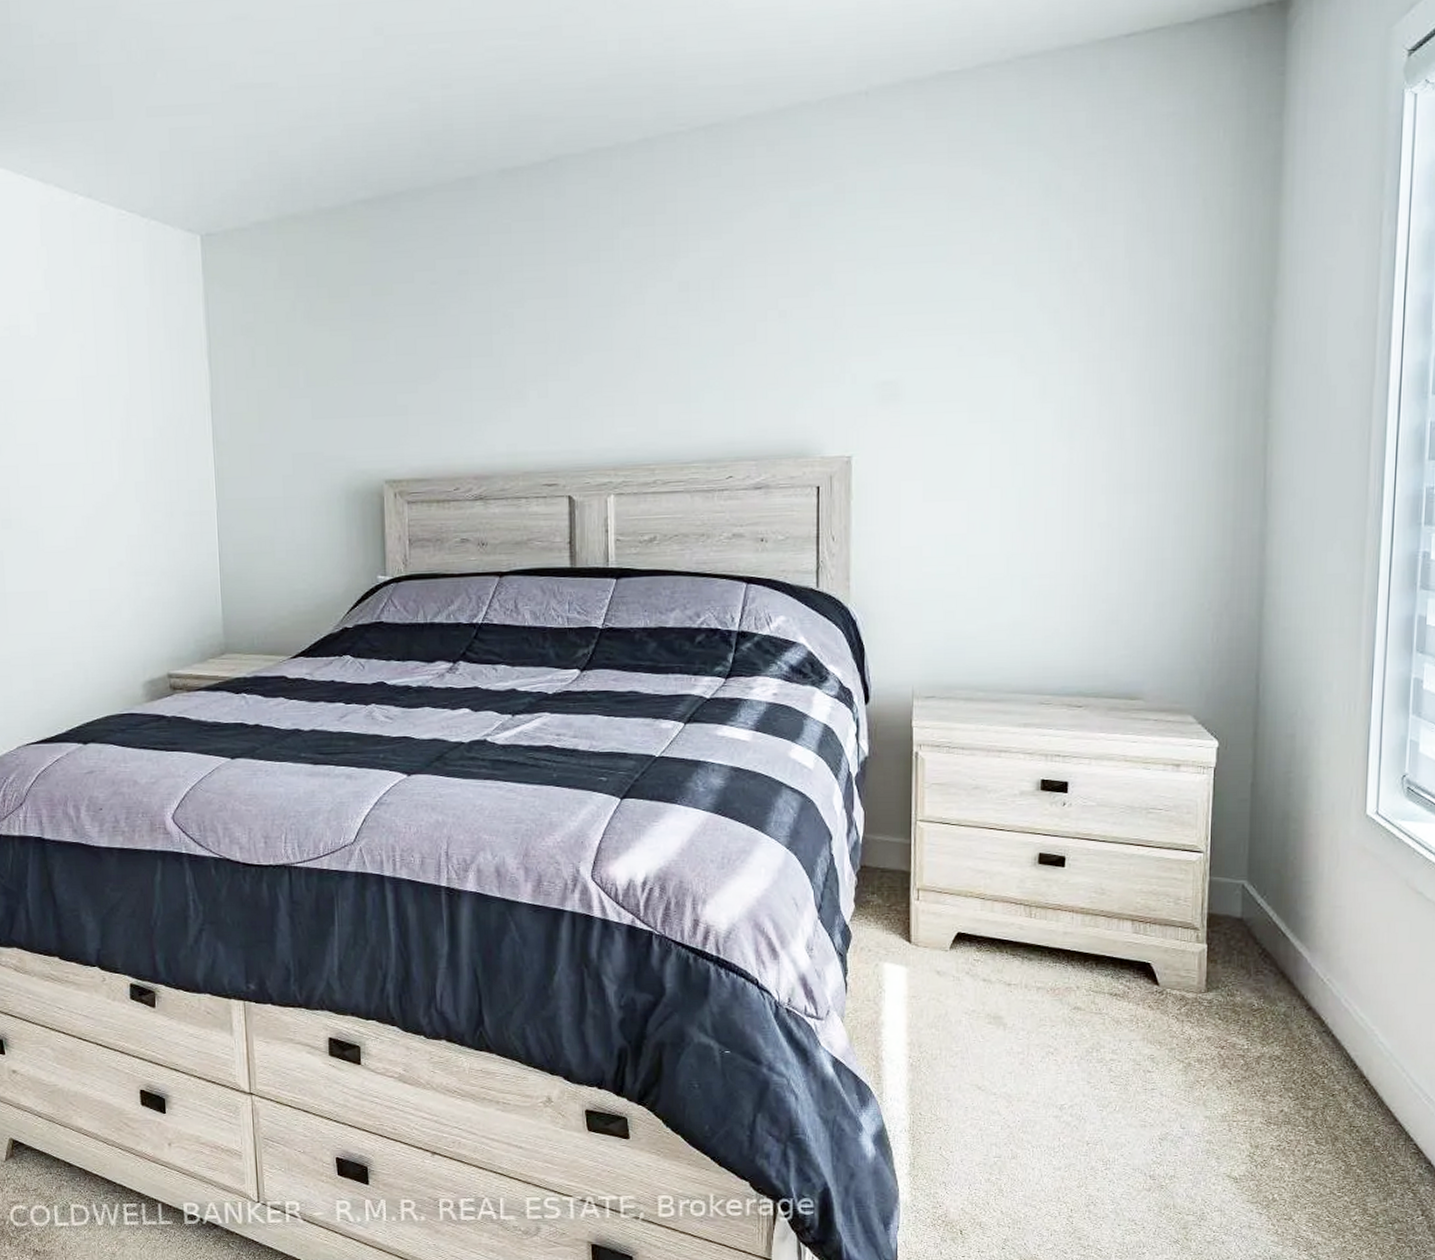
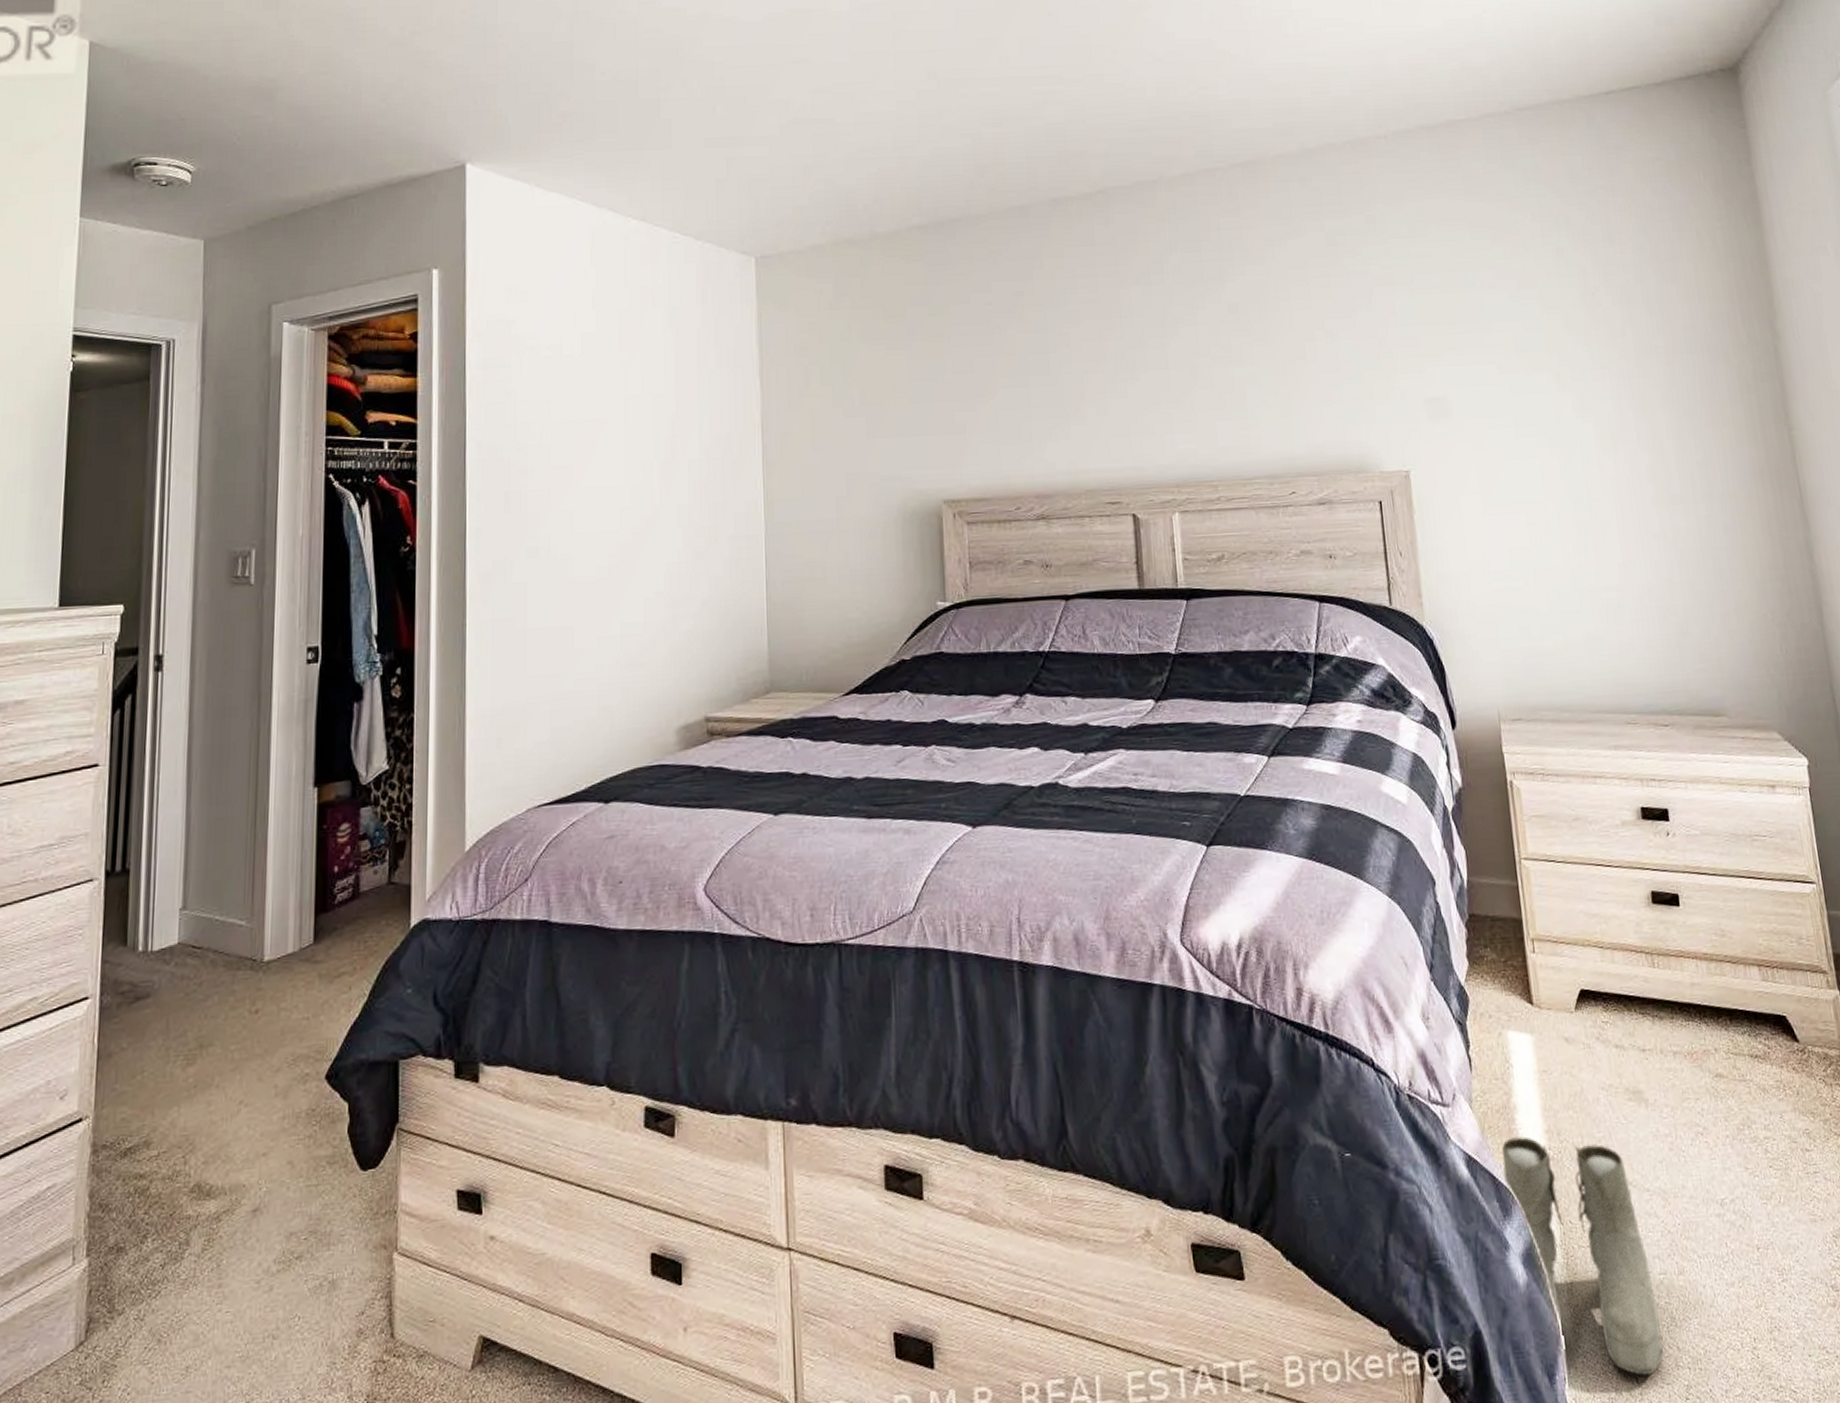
boots: none [865,1047,989,1229] -> present [1502,1136,1664,1376]

